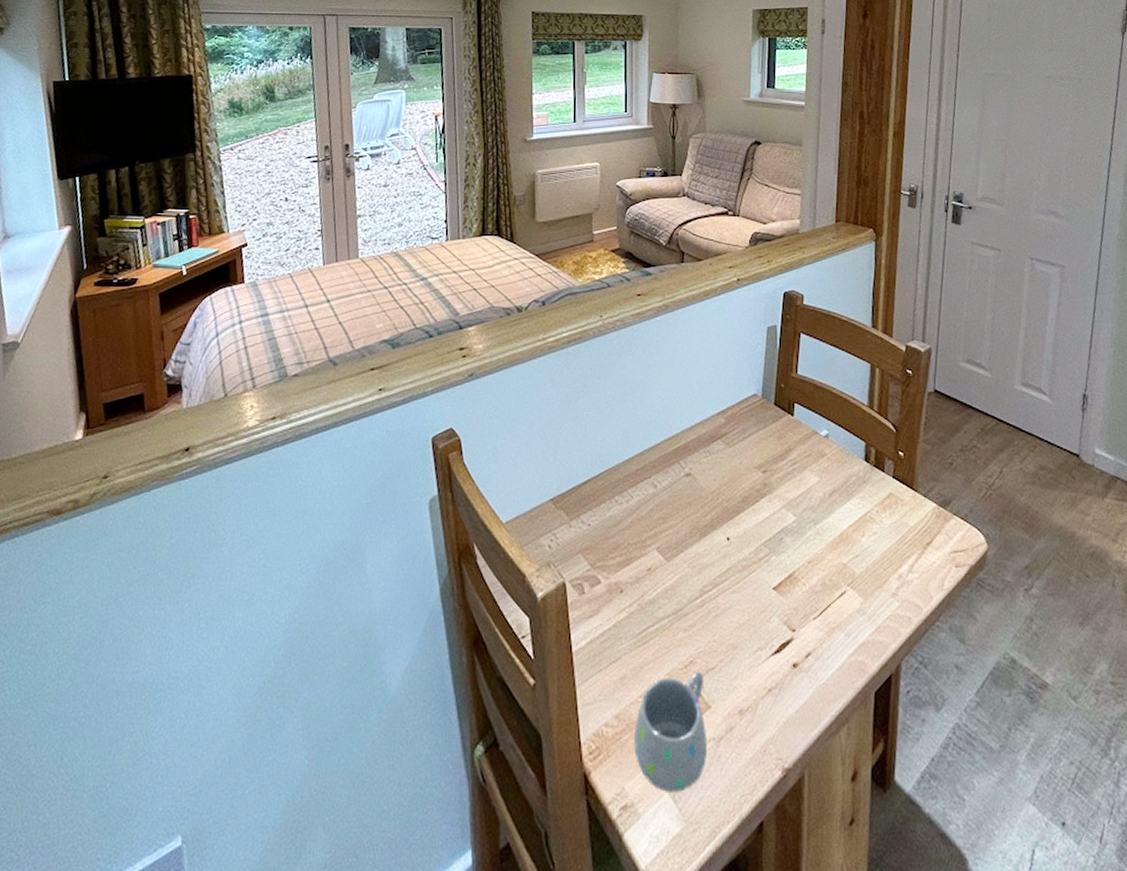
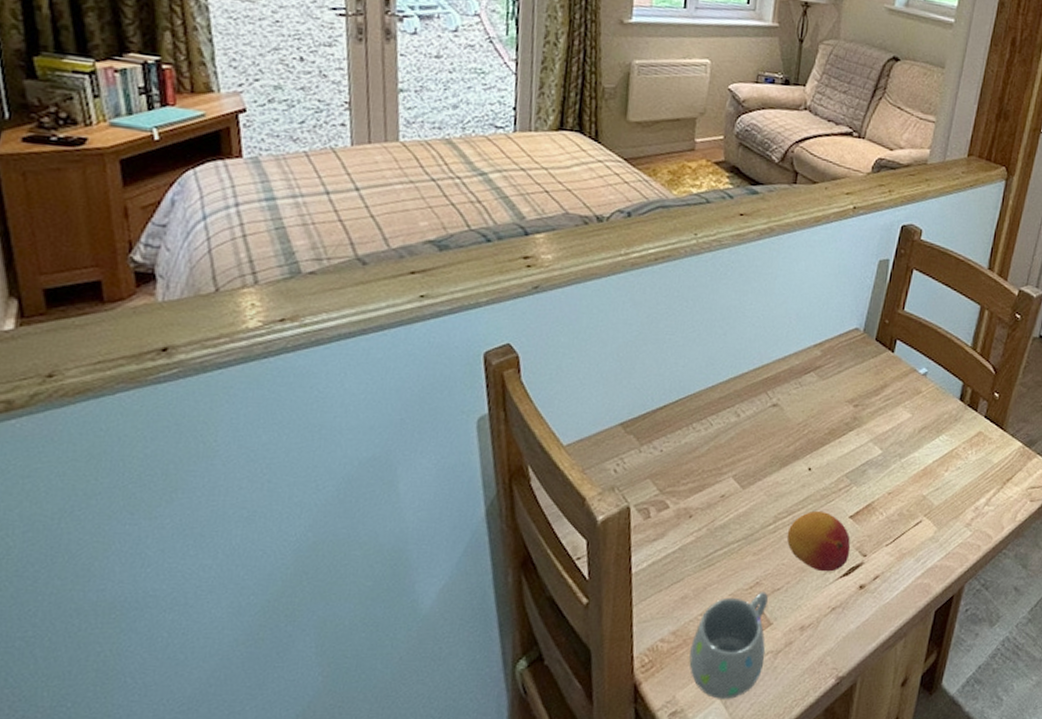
fruit: none [714,582,779,649] -> present [786,510,851,572]

